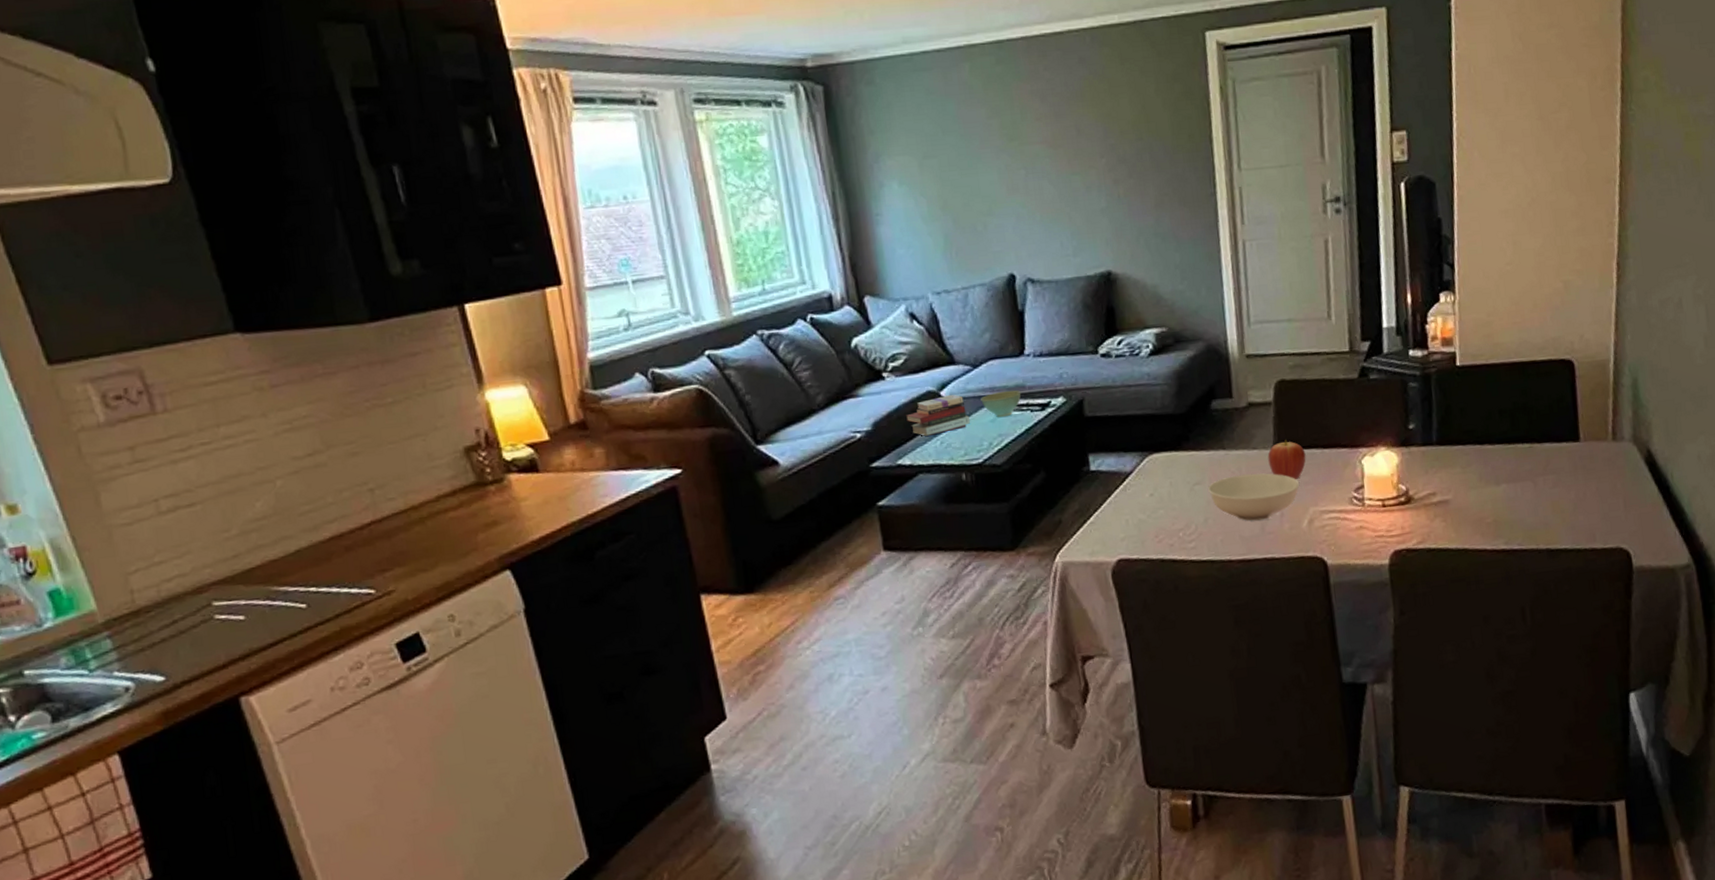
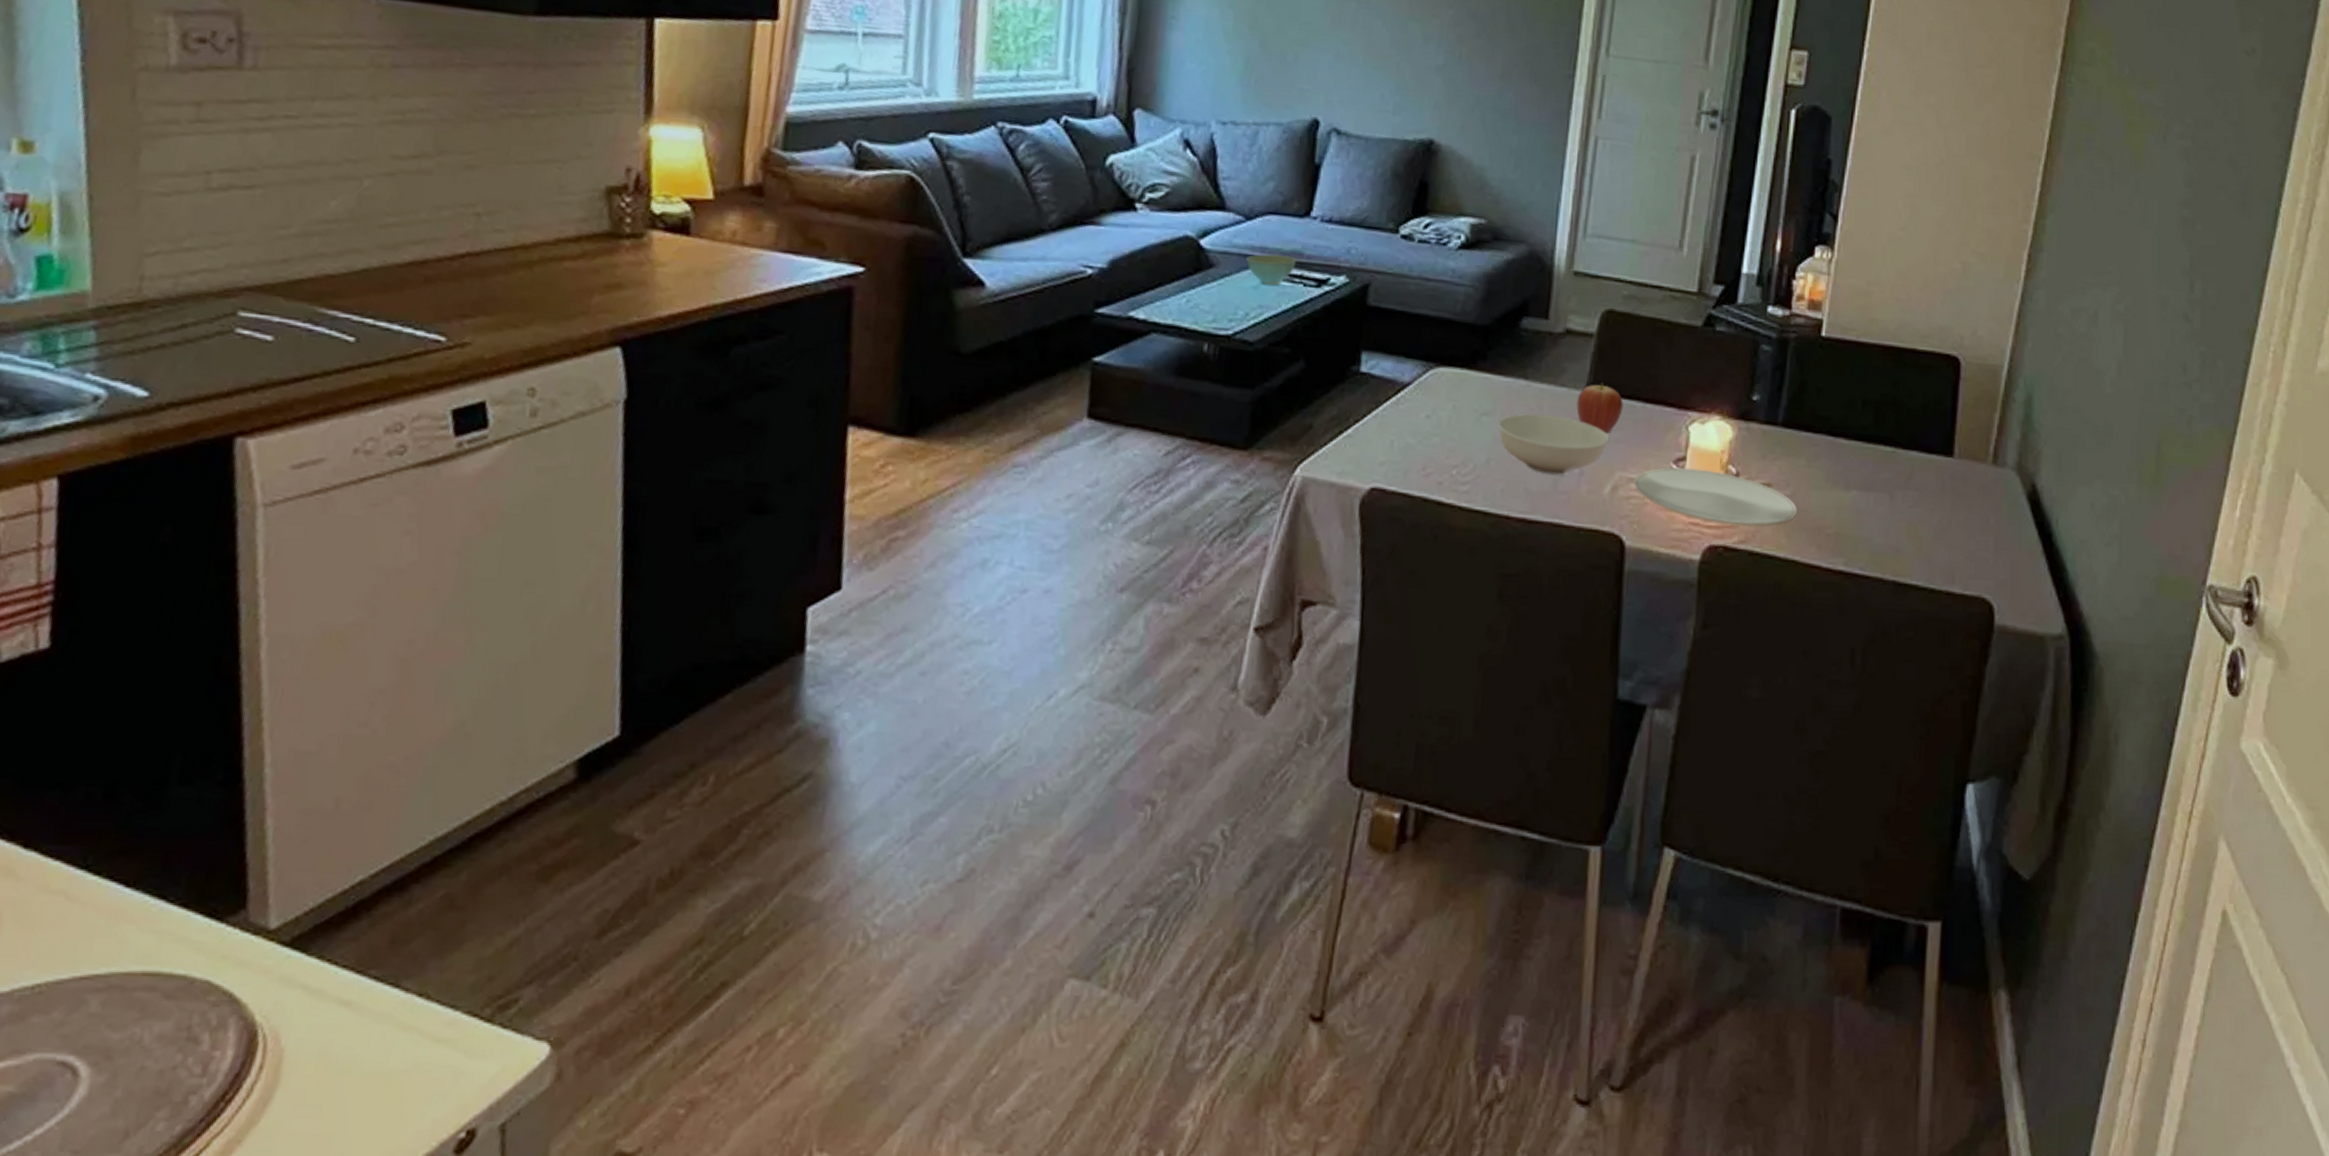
books: present [906,394,970,437] -> none [1152,245,1228,291]
plate: none [1325,491,1460,533] -> present [1633,467,1797,527]

